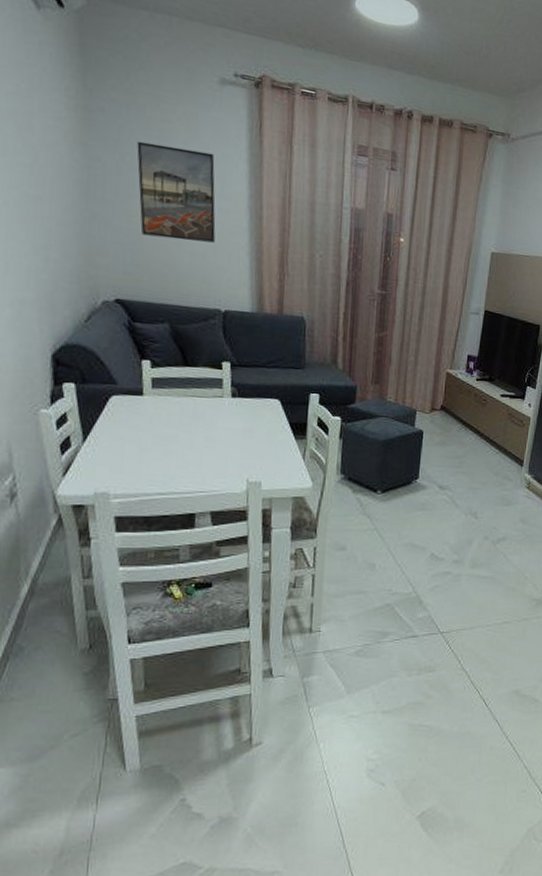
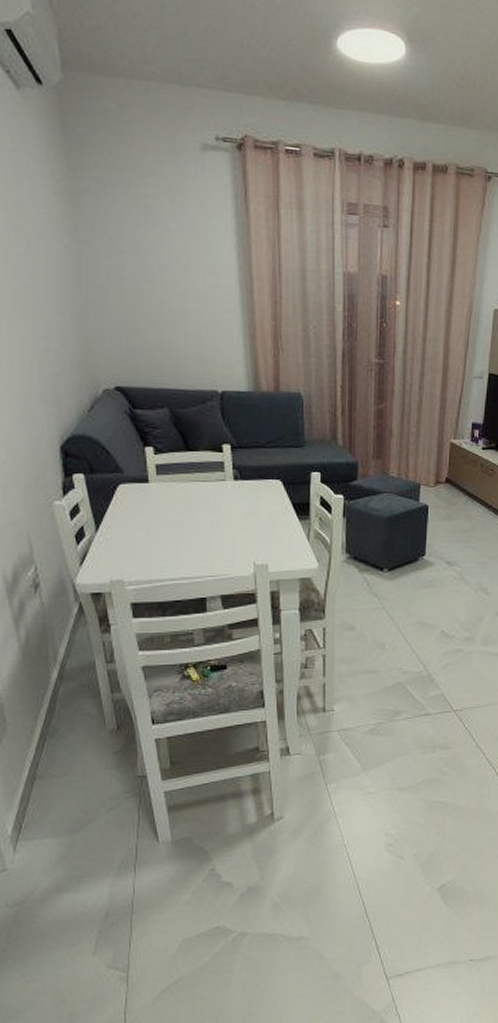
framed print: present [137,141,216,243] -> none [124,220,207,322]

